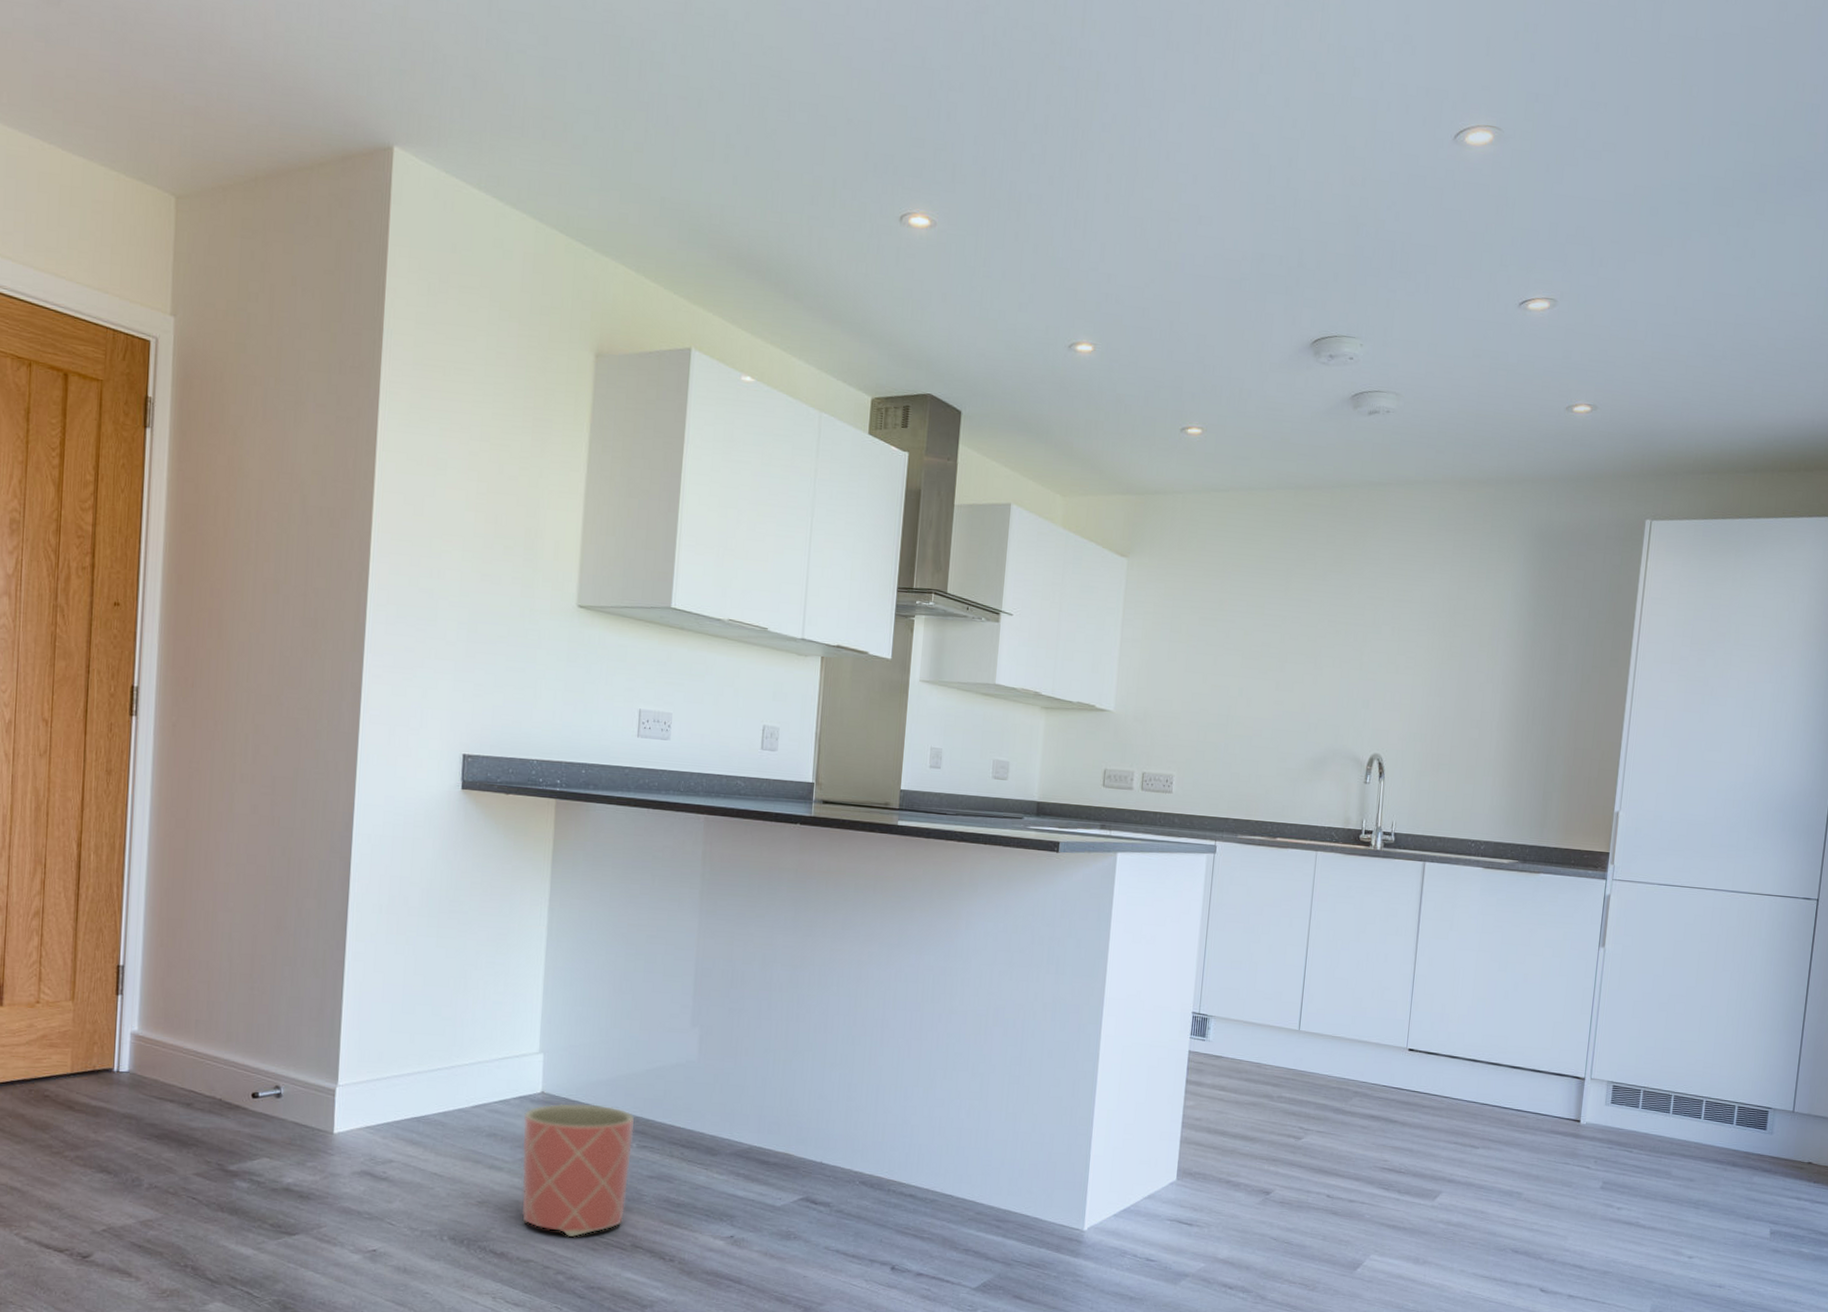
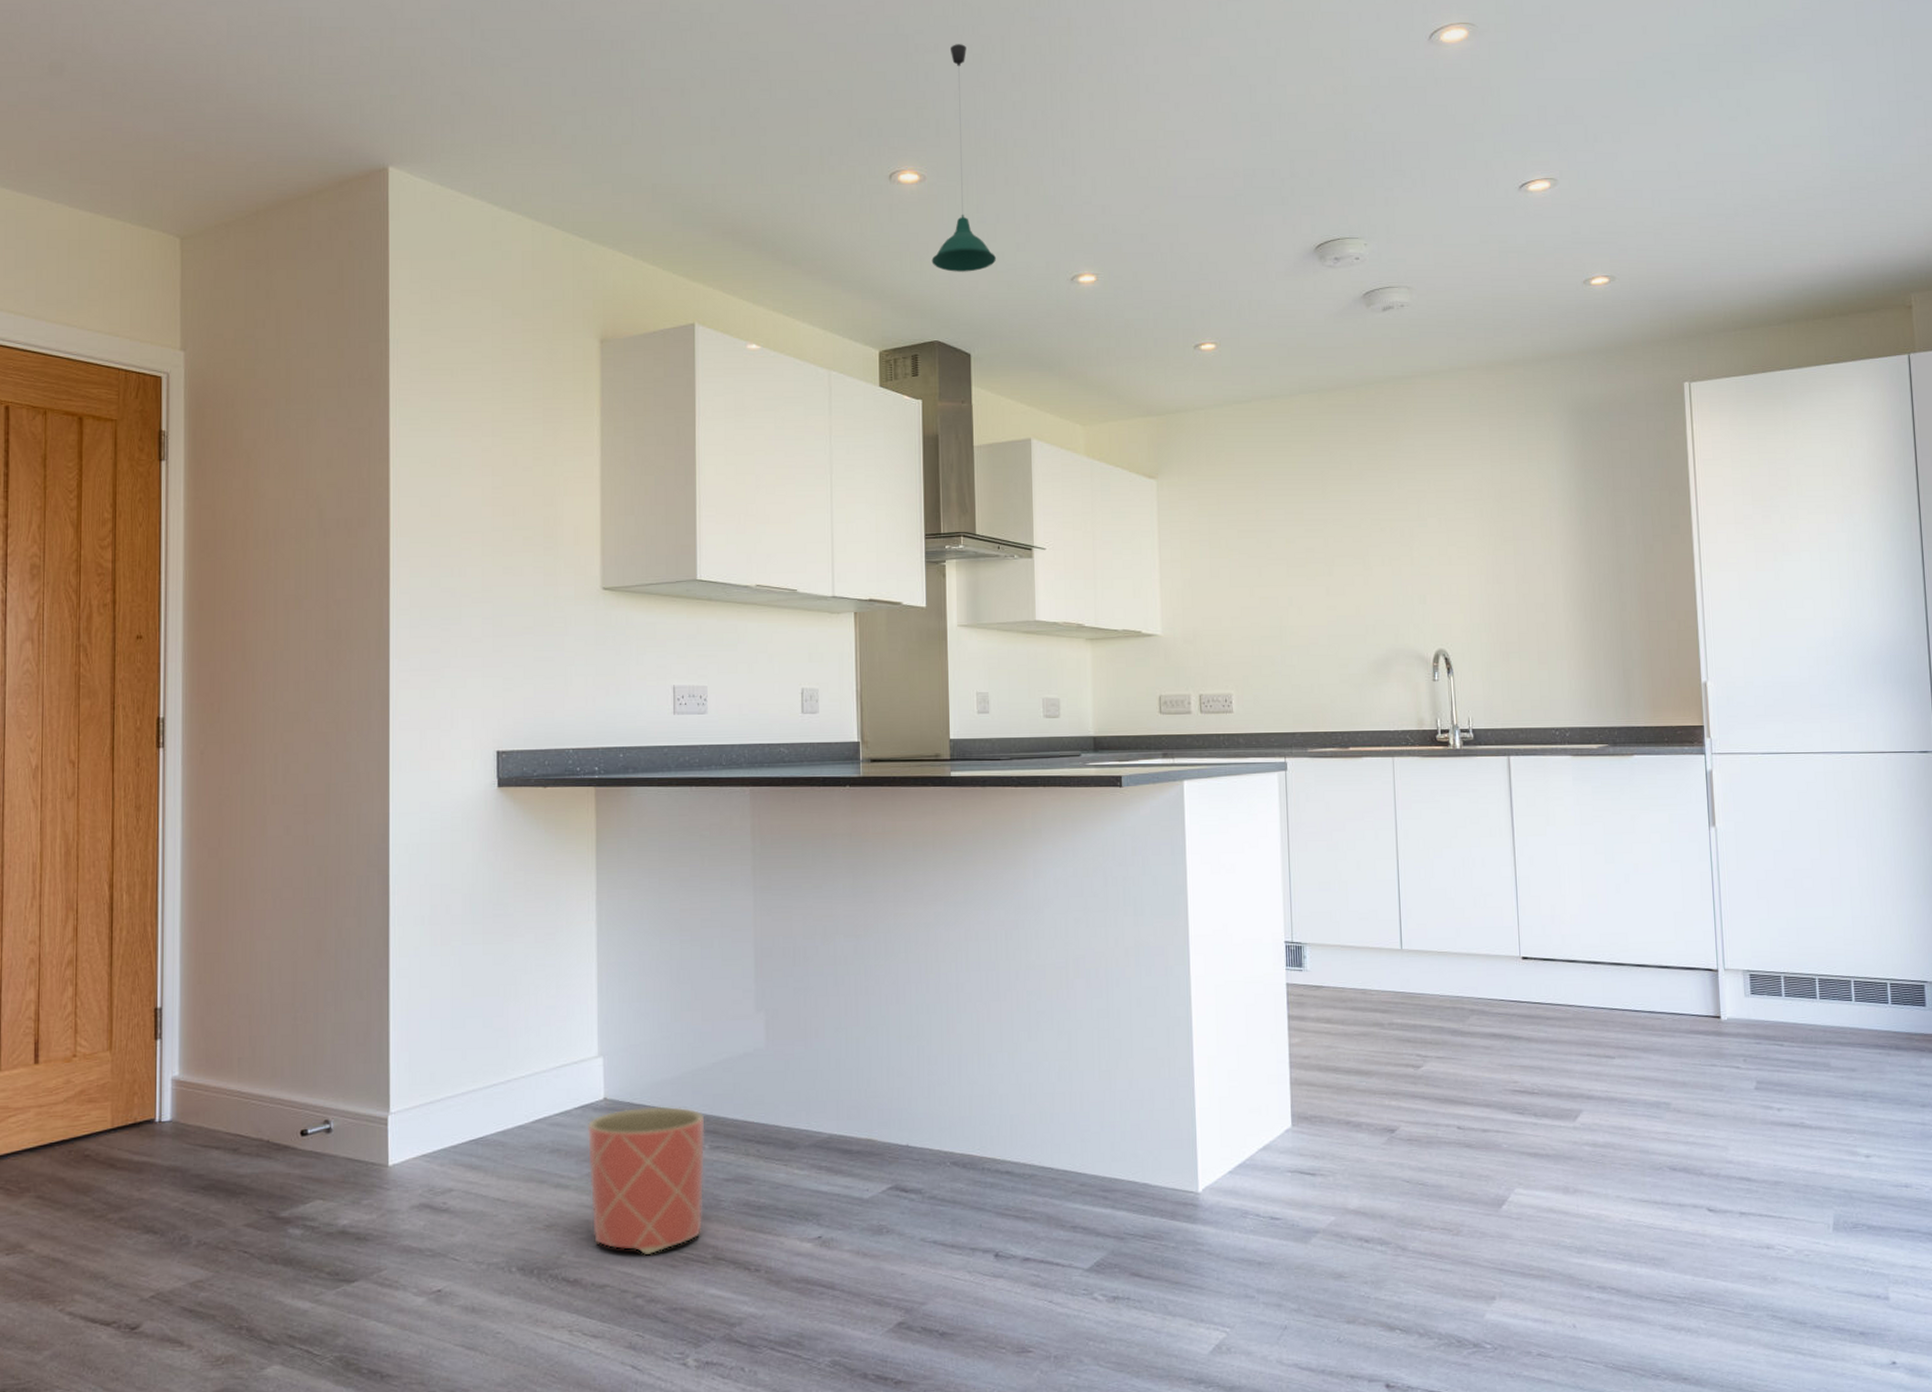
pendant light: none [933,85,997,327] -> present [931,44,996,272]

